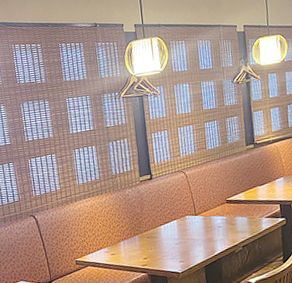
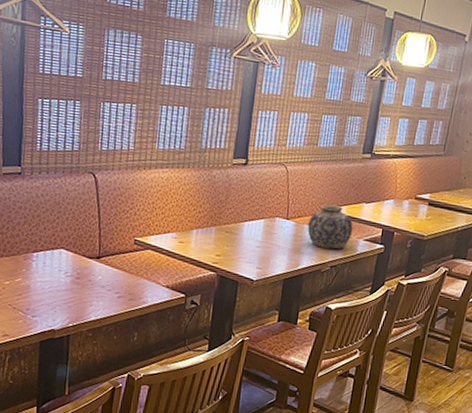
vase: none [214,194,254,233] -> present [307,204,353,250]

